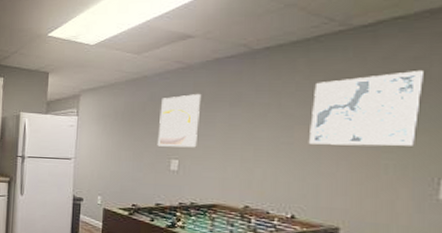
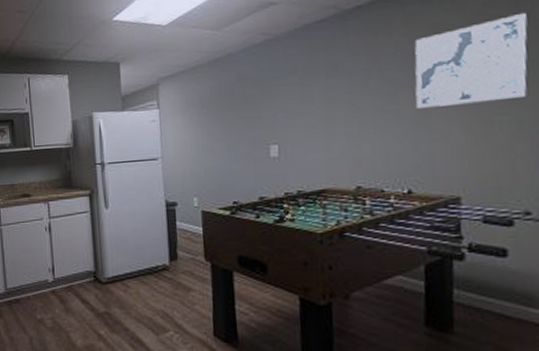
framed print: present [157,94,202,148] -> none [250,67,296,132]

